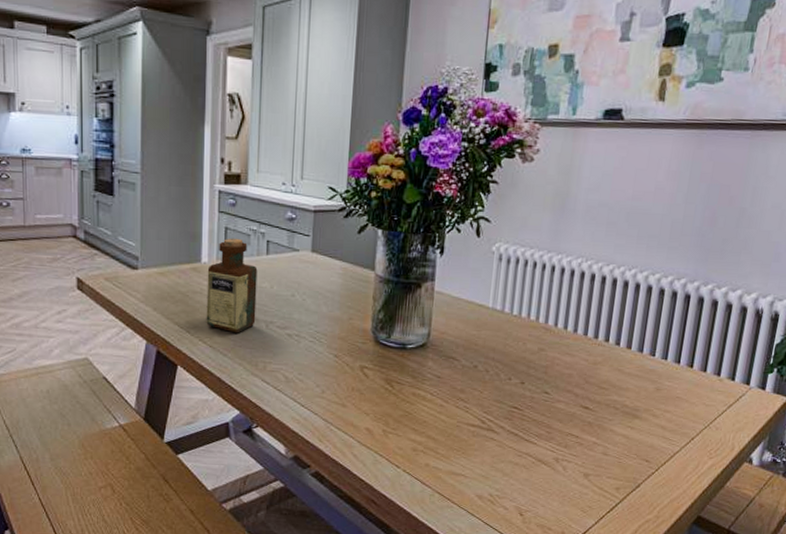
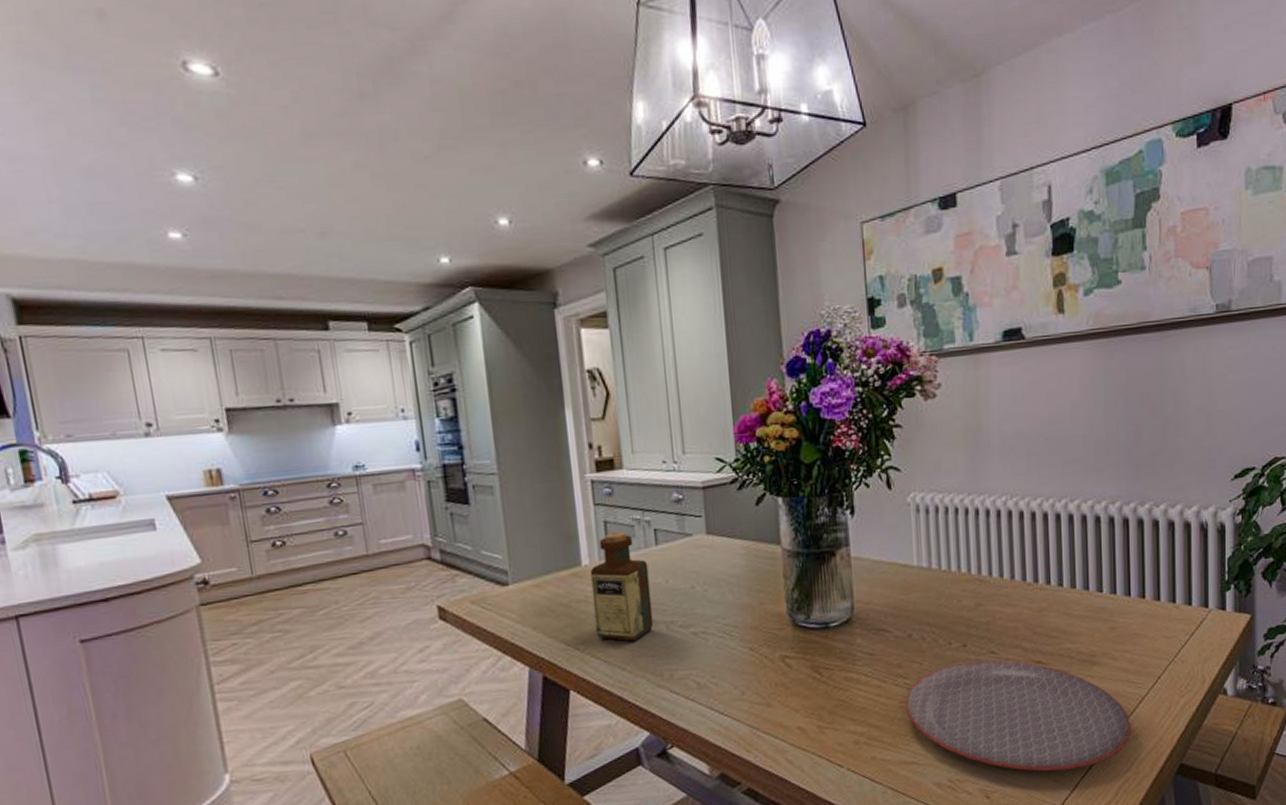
plate: none [461,397,660,504] -> present [905,660,1132,772]

